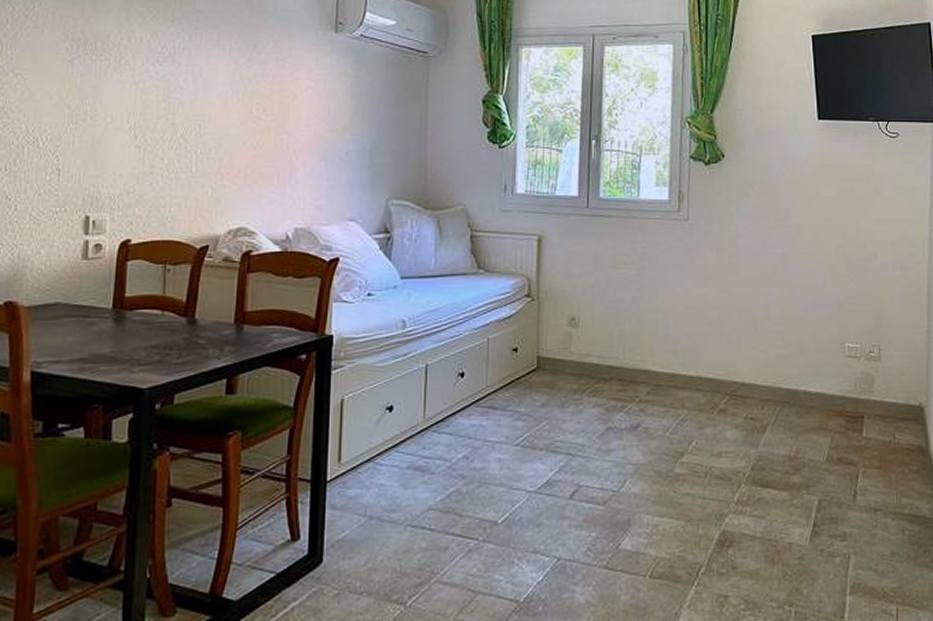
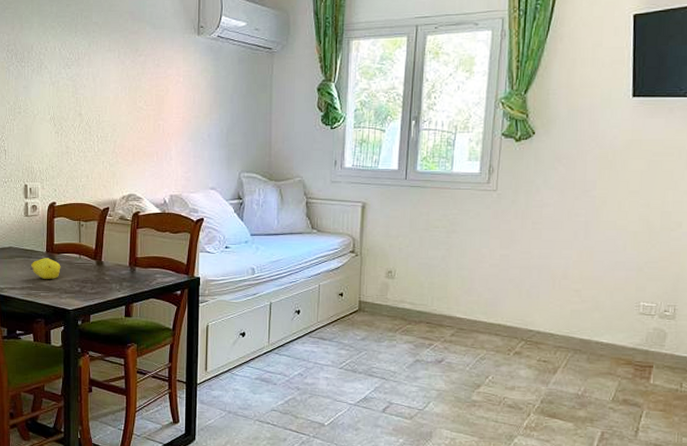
fruit: none [86,316,134,346] -> present [30,258,61,279]

